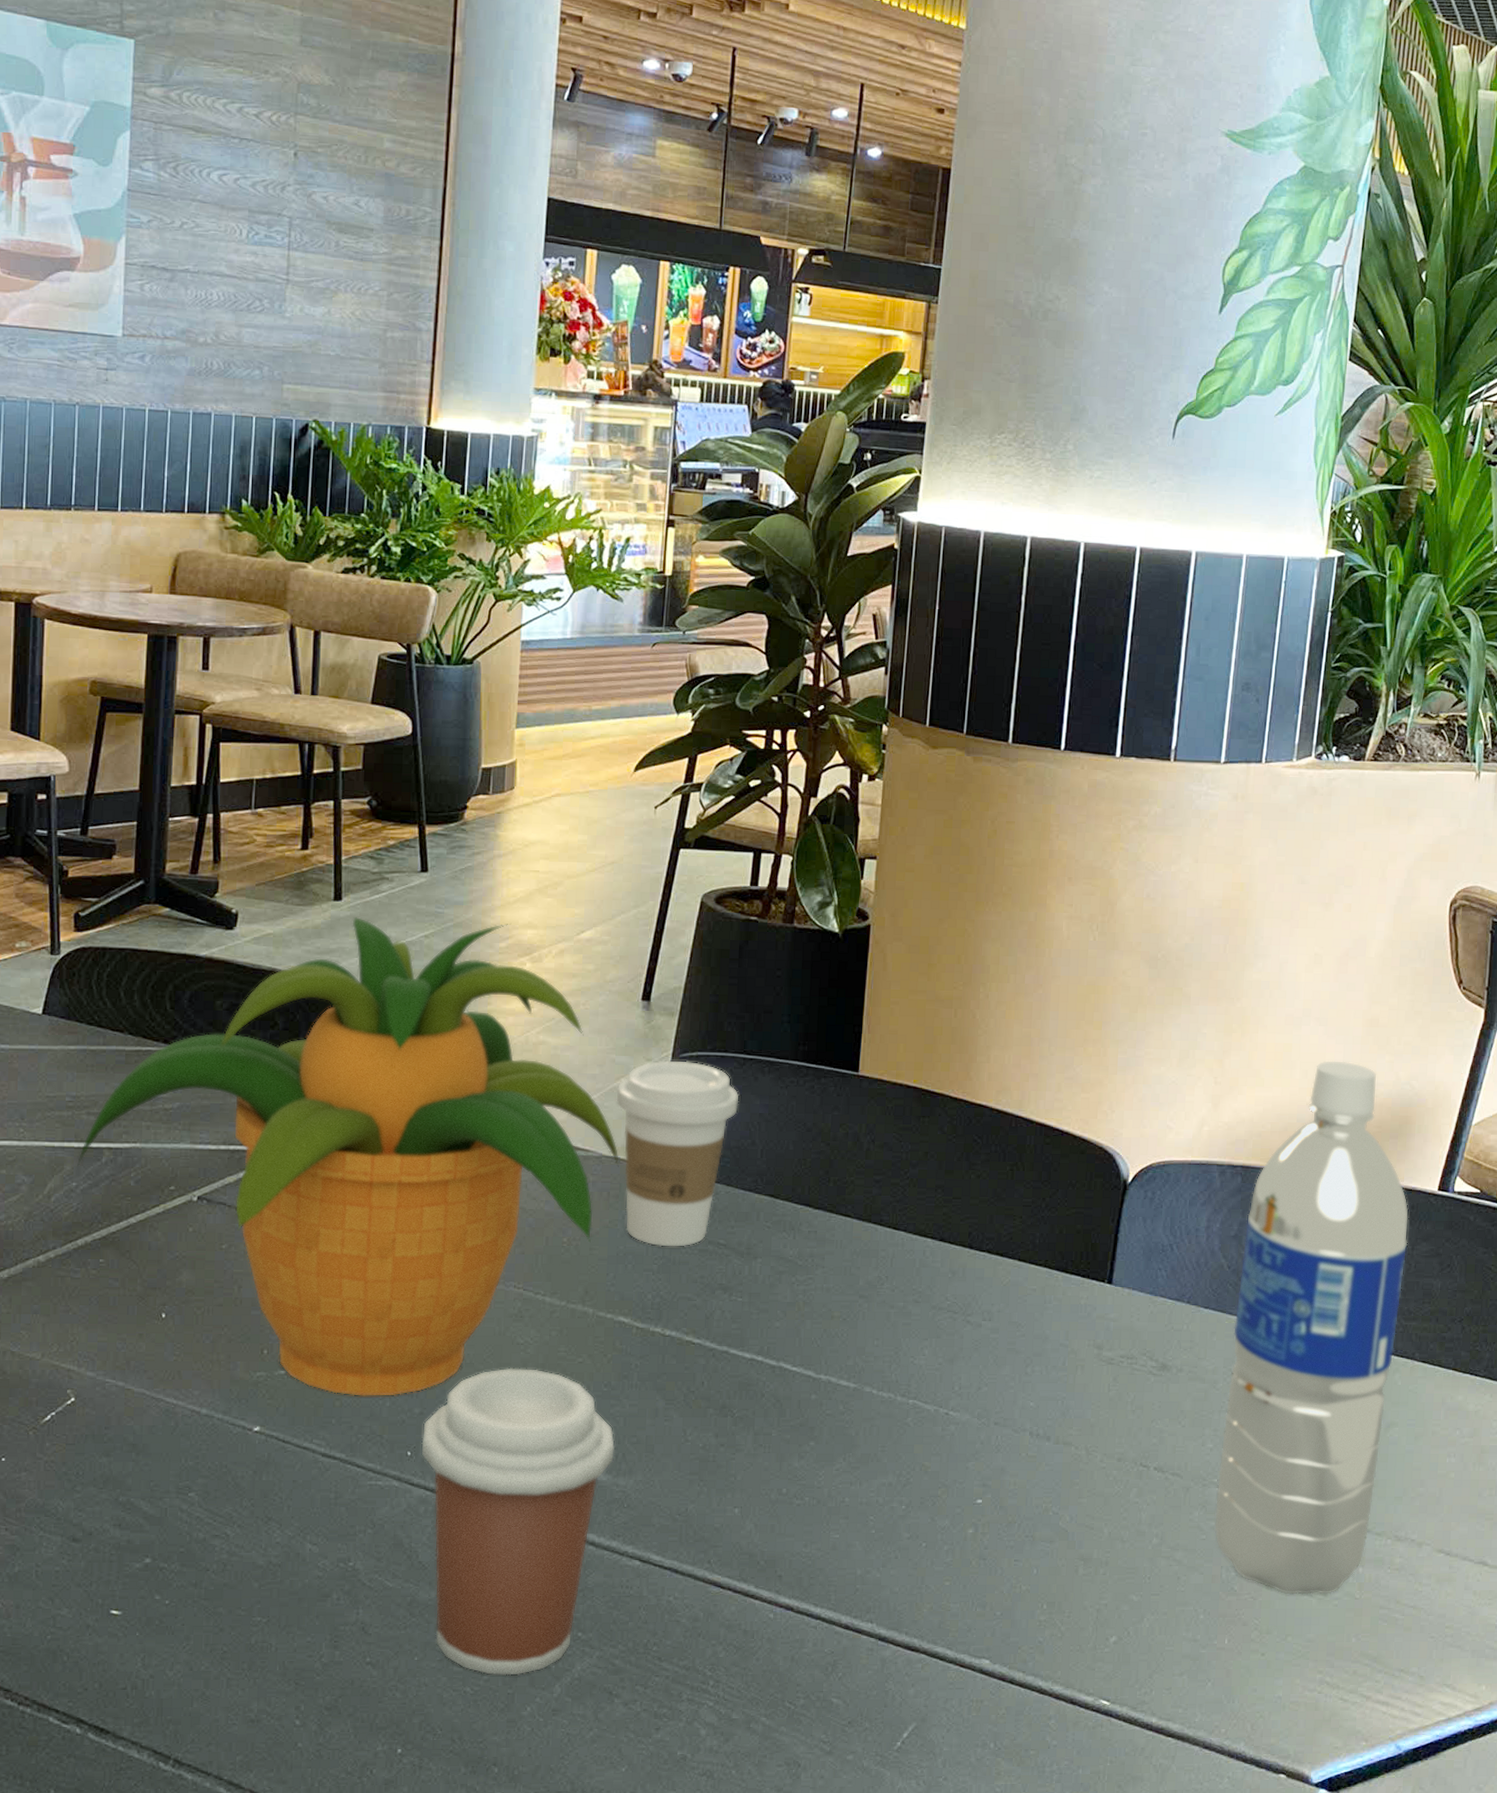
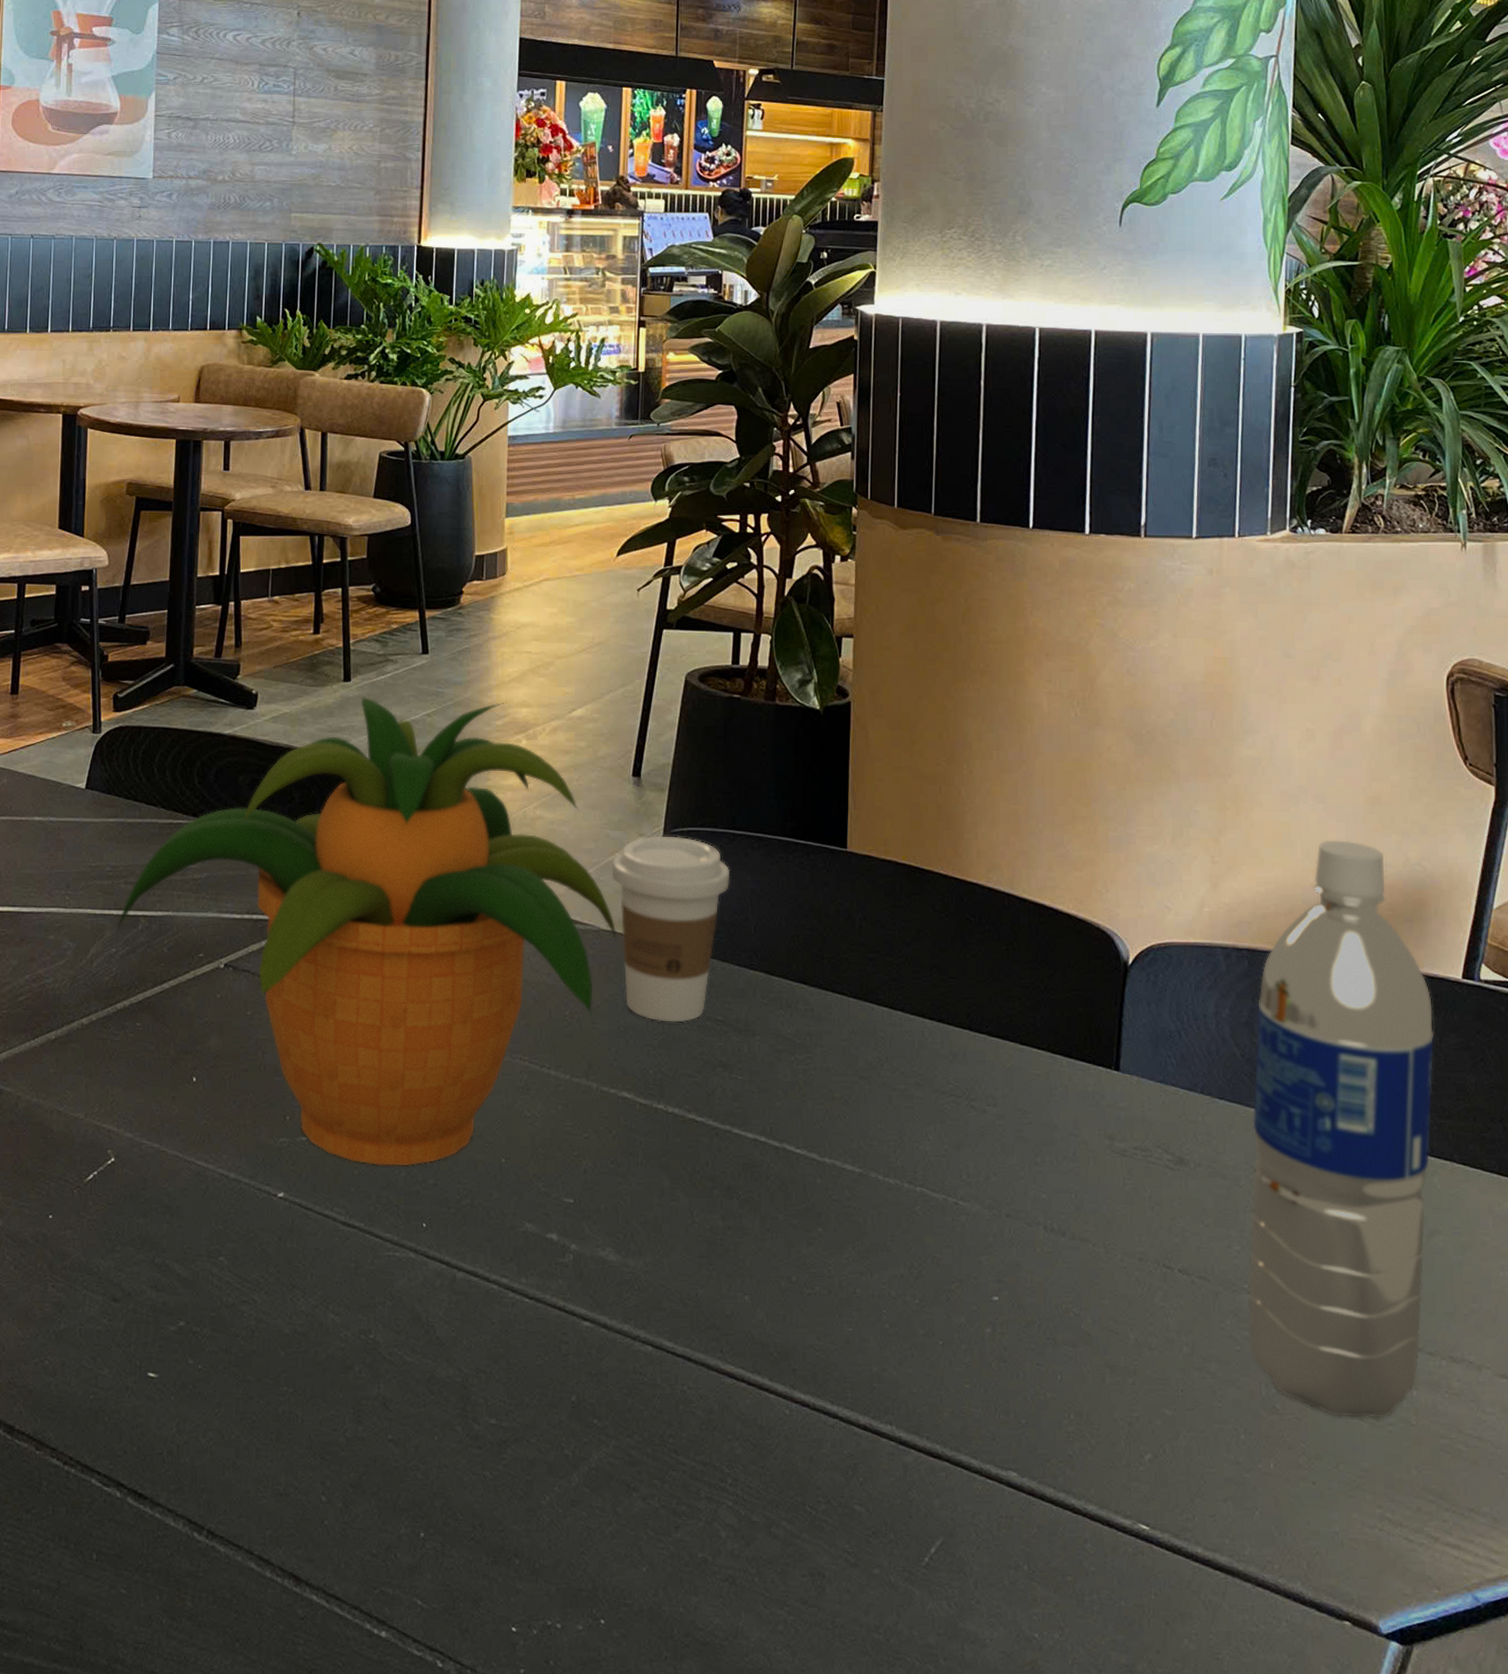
coffee cup: present [421,1367,615,1676] -> none [436,1141,623,1462]

